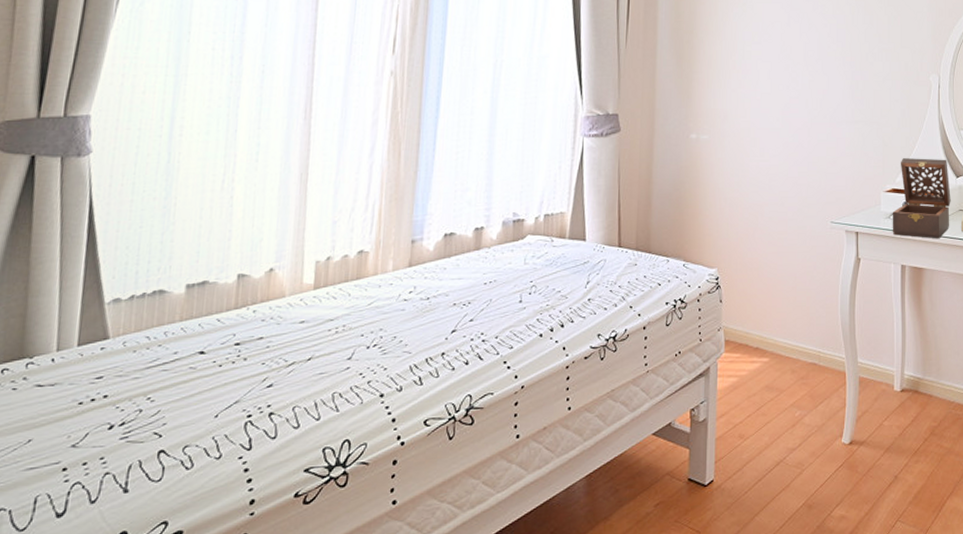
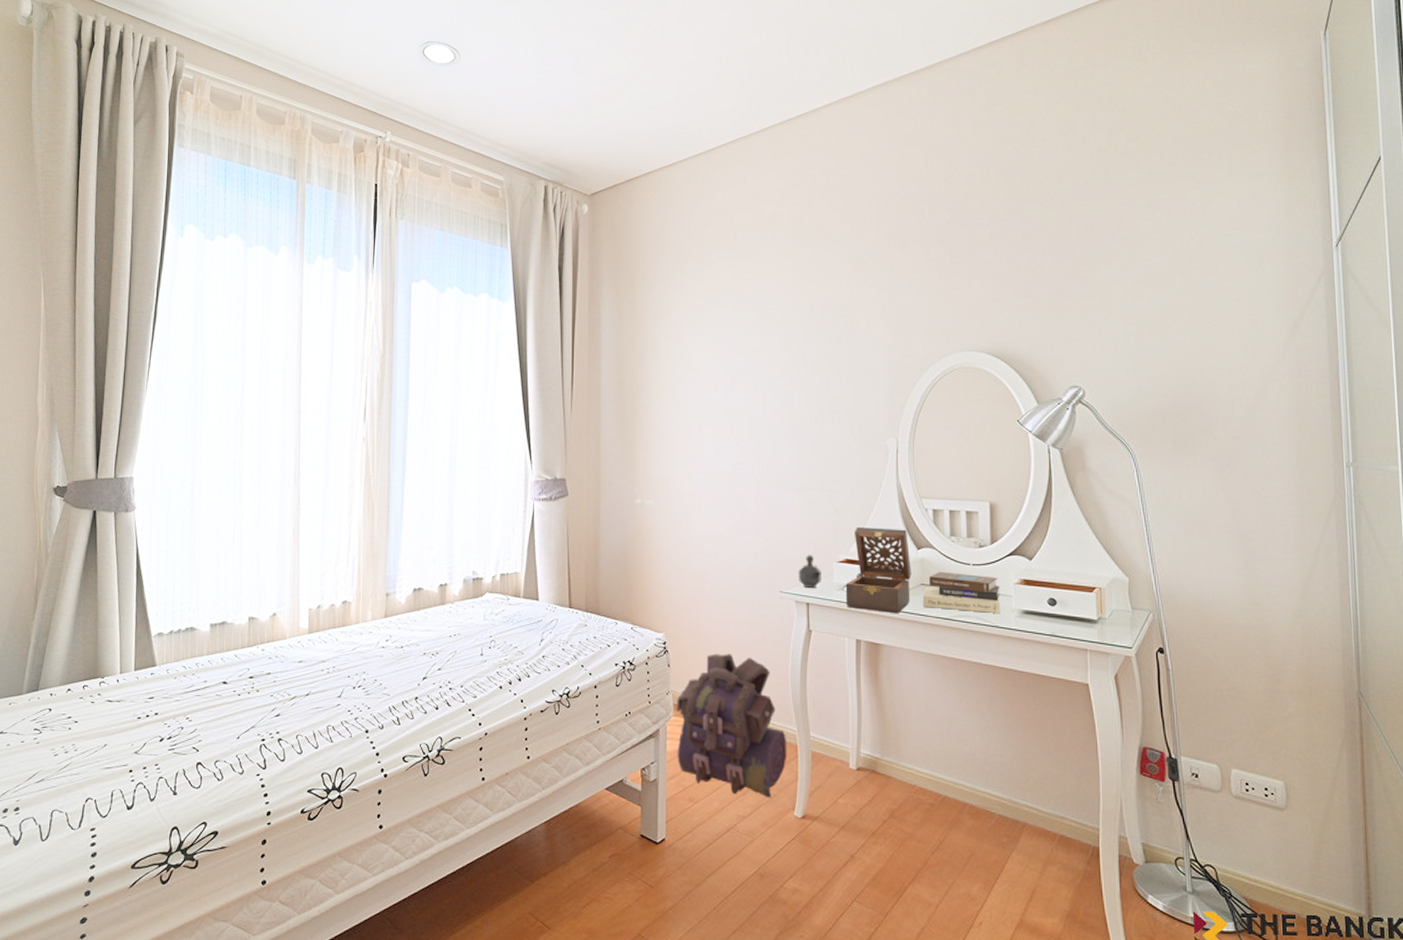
backpack: none [727,286,836,428] -> present [676,654,787,798]
perfume bottle: none [849,185,870,217] -> present [799,555,821,588]

